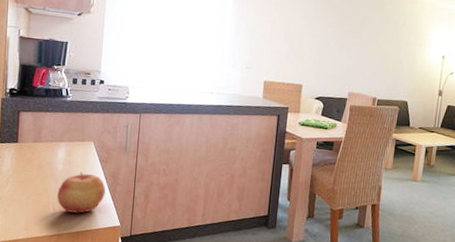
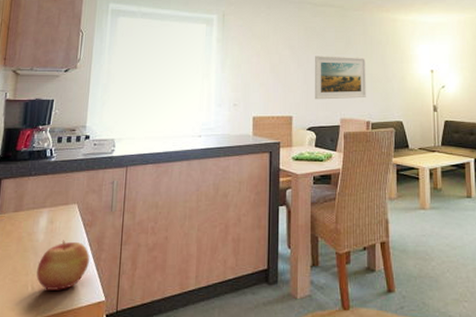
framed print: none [326,29,380,76] -> present [315,56,366,100]

